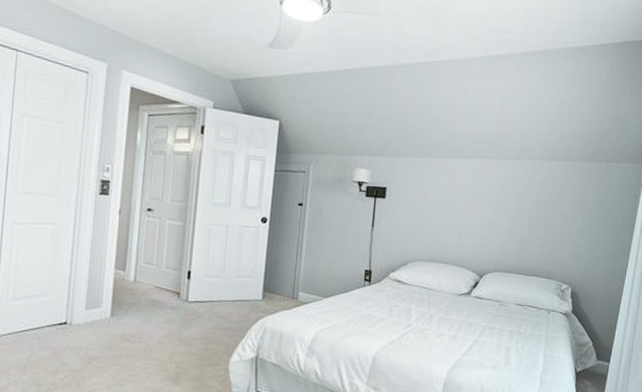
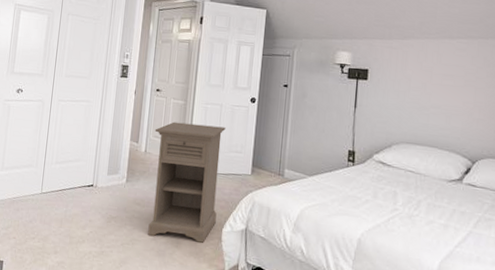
nightstand: none [140,245,233,376] -> present [148,121,226,243]

